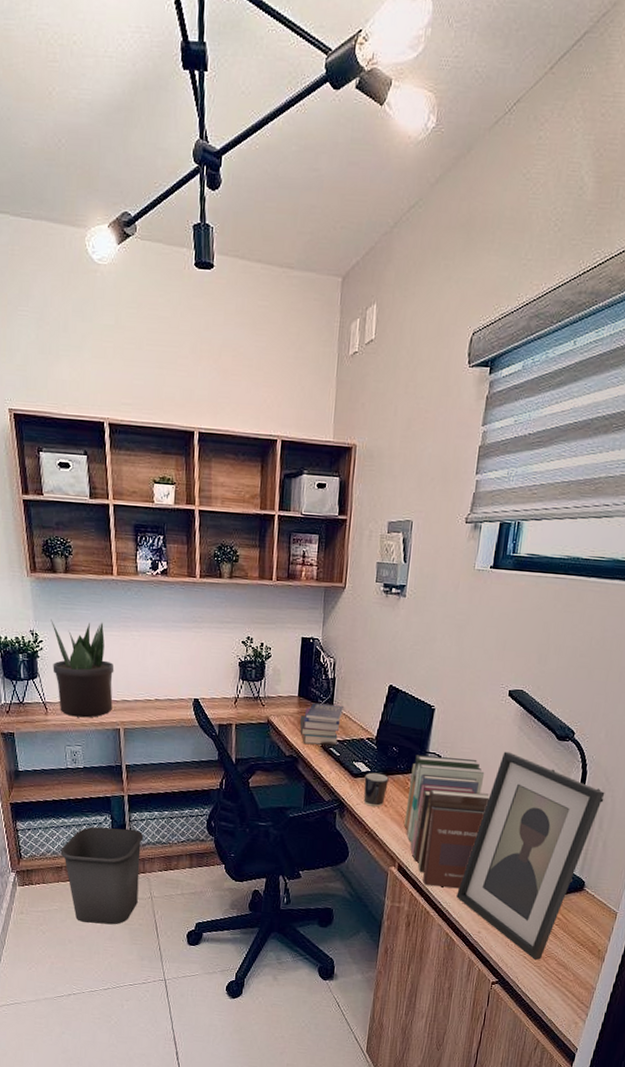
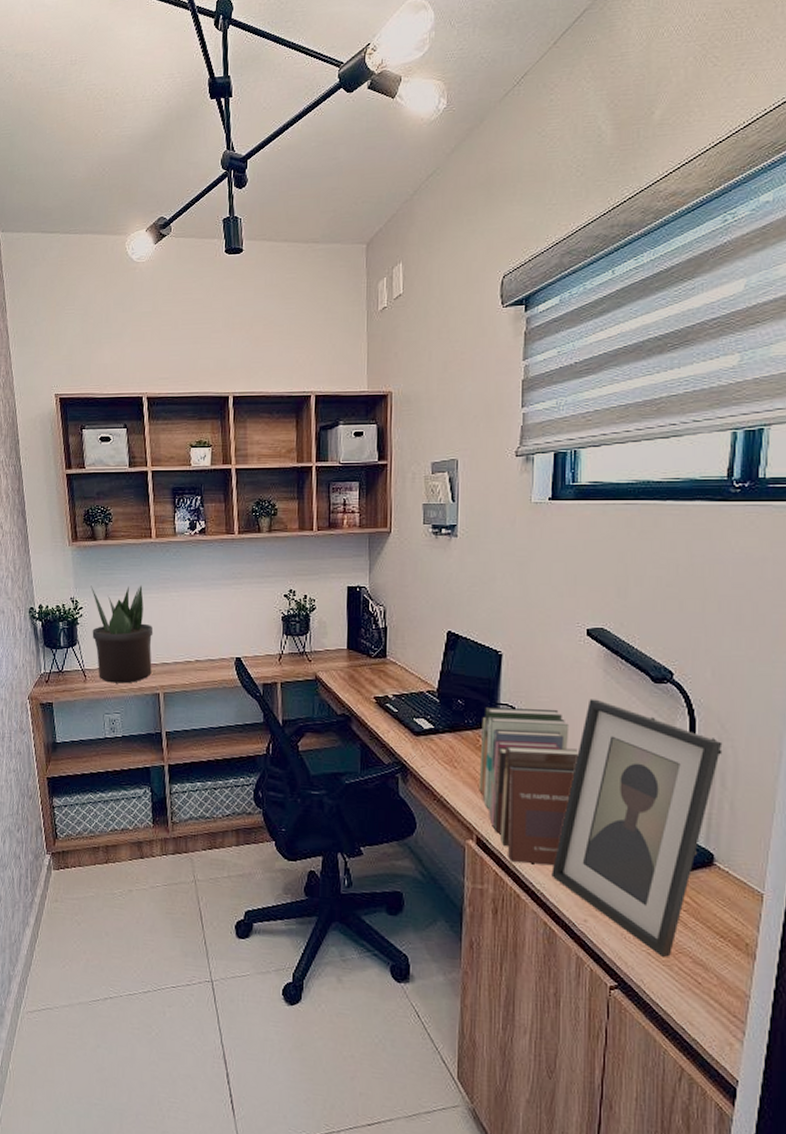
waste bin: present [60,826,144,925] -> none [97,801,186,914]
books: present [299,703,345,746] -> none [350,655,399,701]
mug: present [363,772,389,807] -> none [427,729,456,769]

